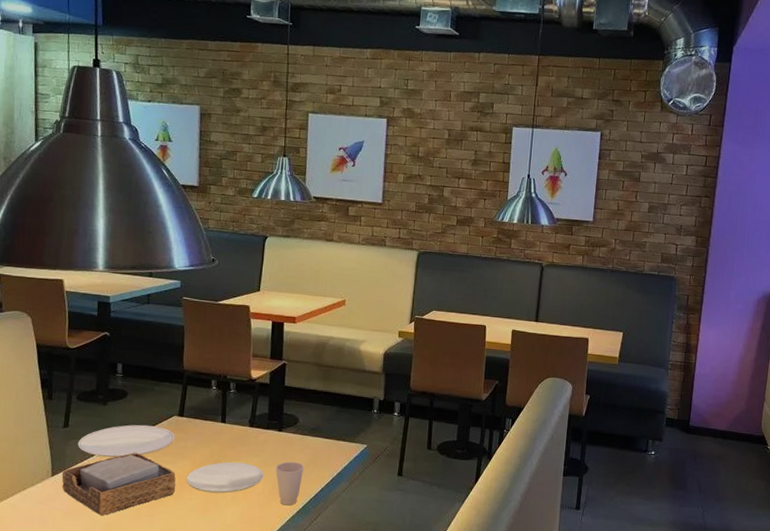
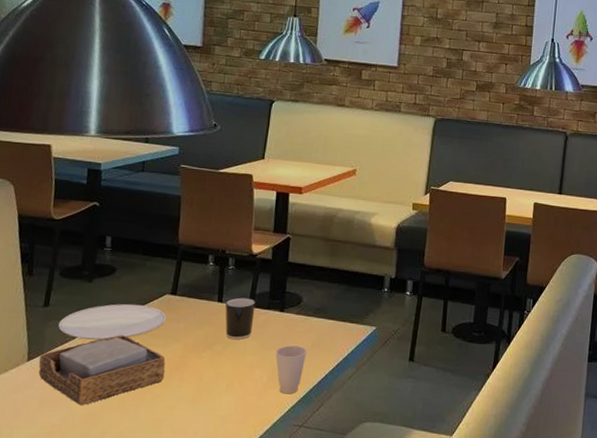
plate: present [186,462,265,494] -> none [176,345,263,381]
mug: none [228,418,256,457] -> present [225,297,256,340]

